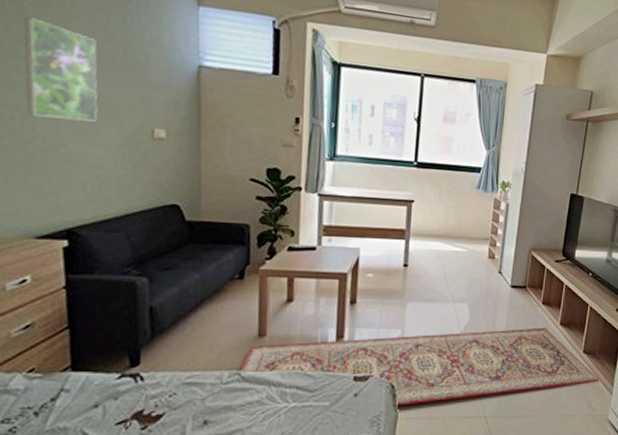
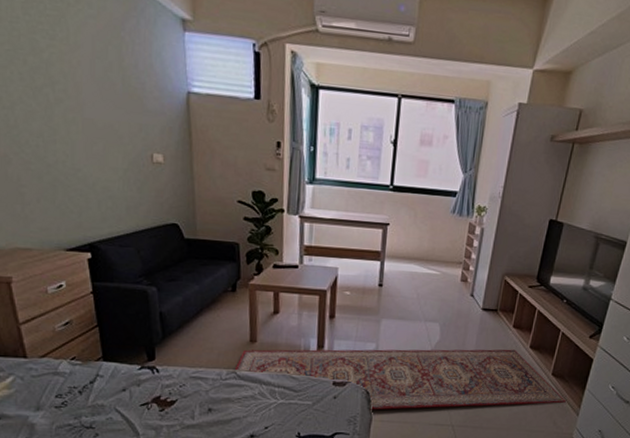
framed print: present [24,17,98,122] -> none [38,49,106,147]

